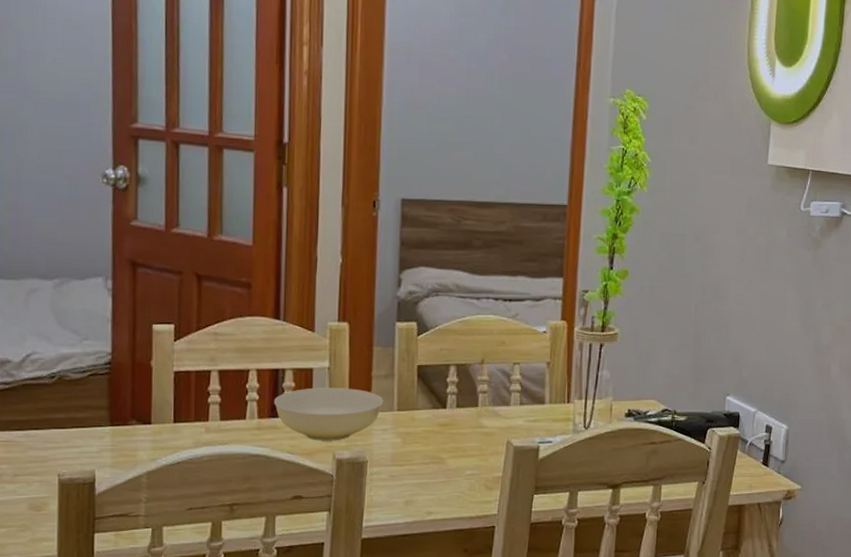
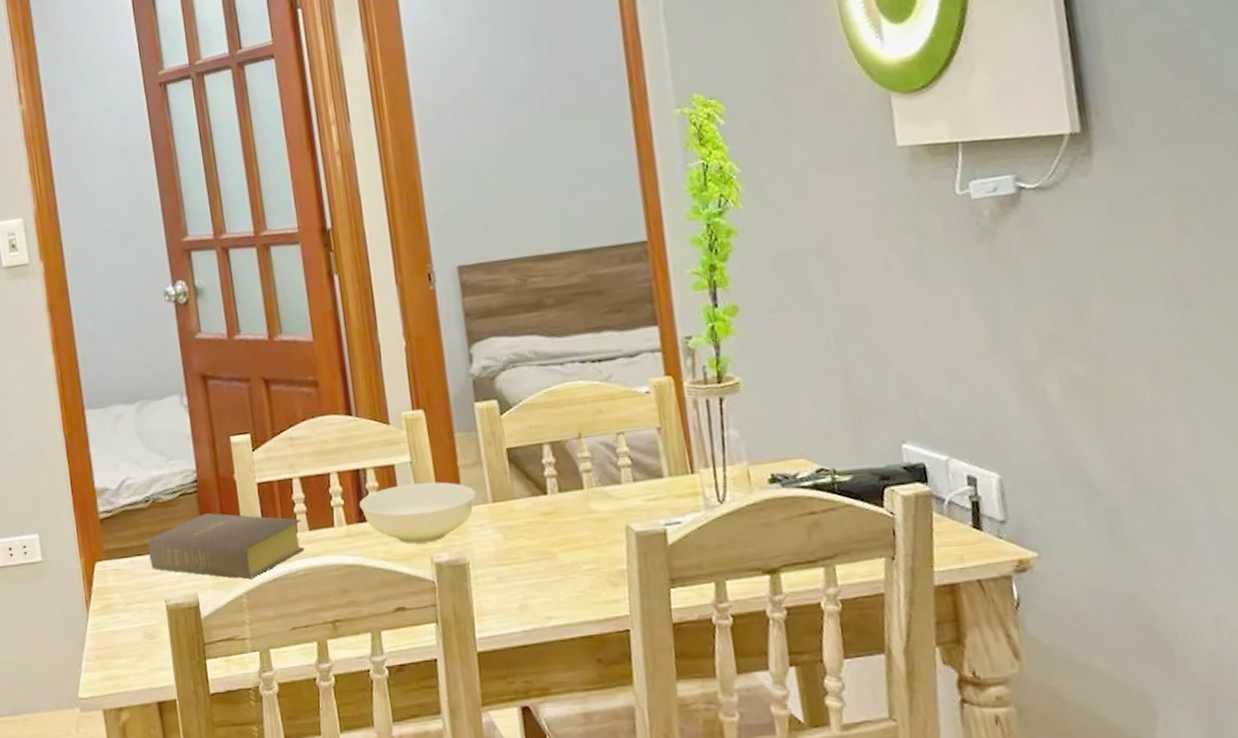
bible: none [47,394,214,461] -> present [148,512,305,580]

